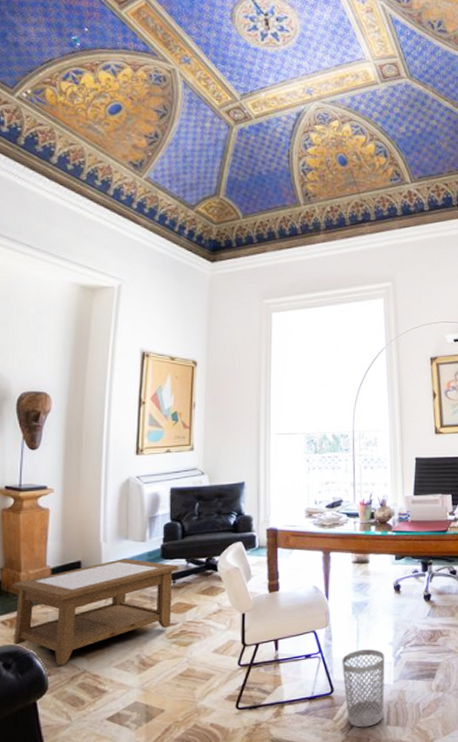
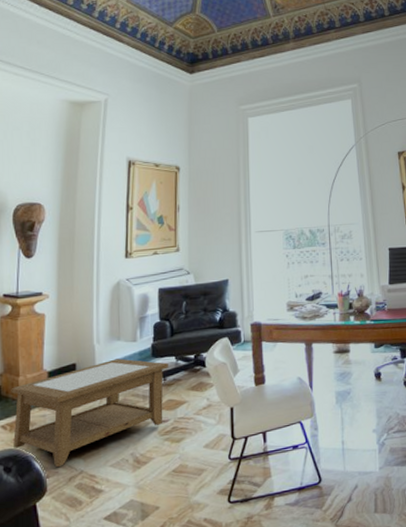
wastebasket: present [342,648,385,728] -> none [328,437,371,517]

